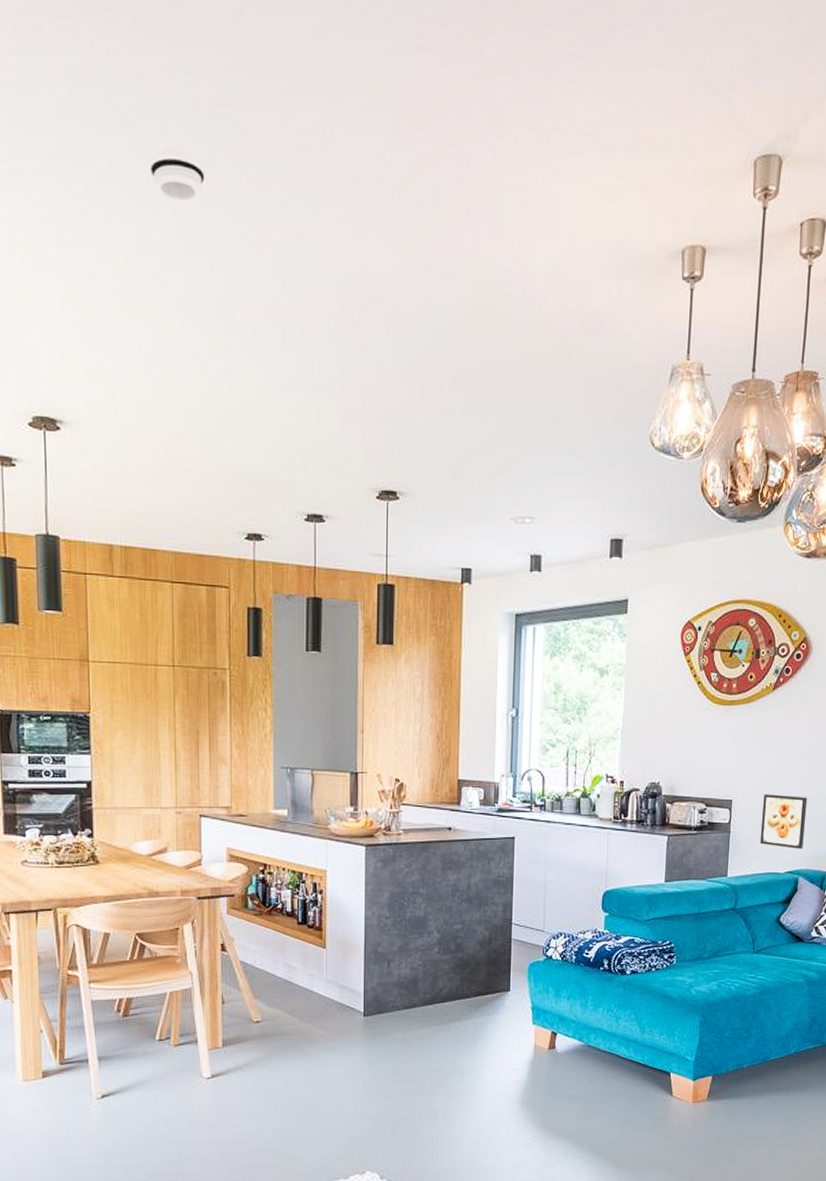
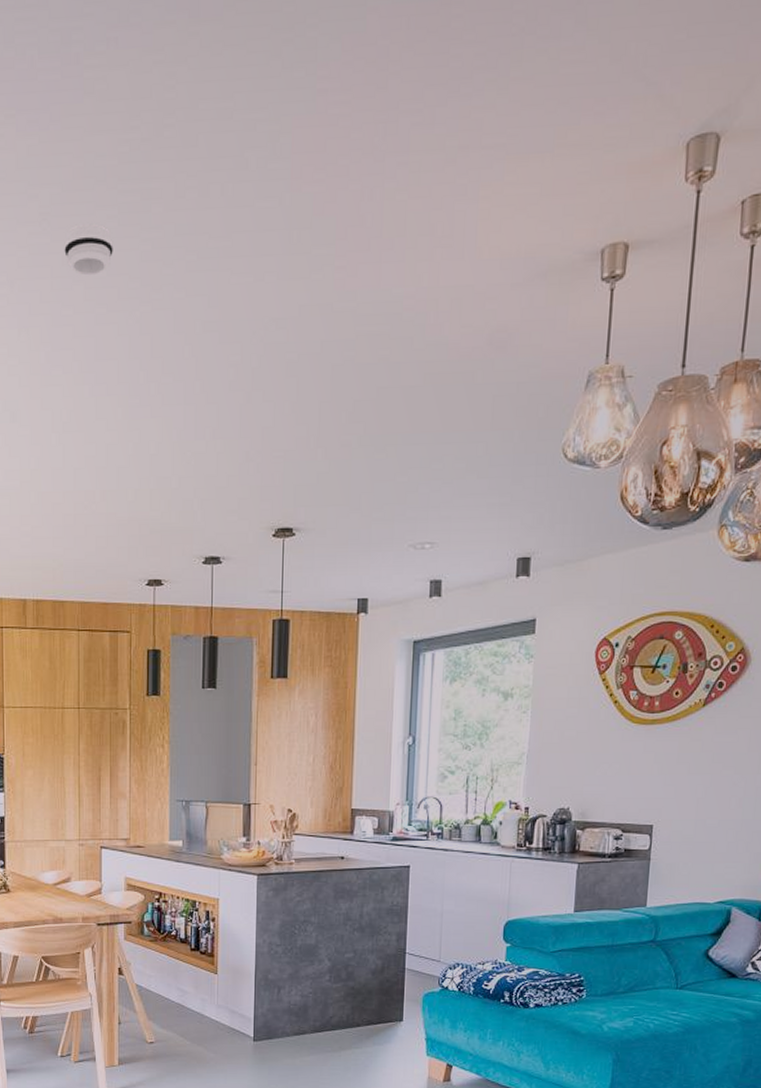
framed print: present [759,794,808,849] -> none [685,818,744,877]

